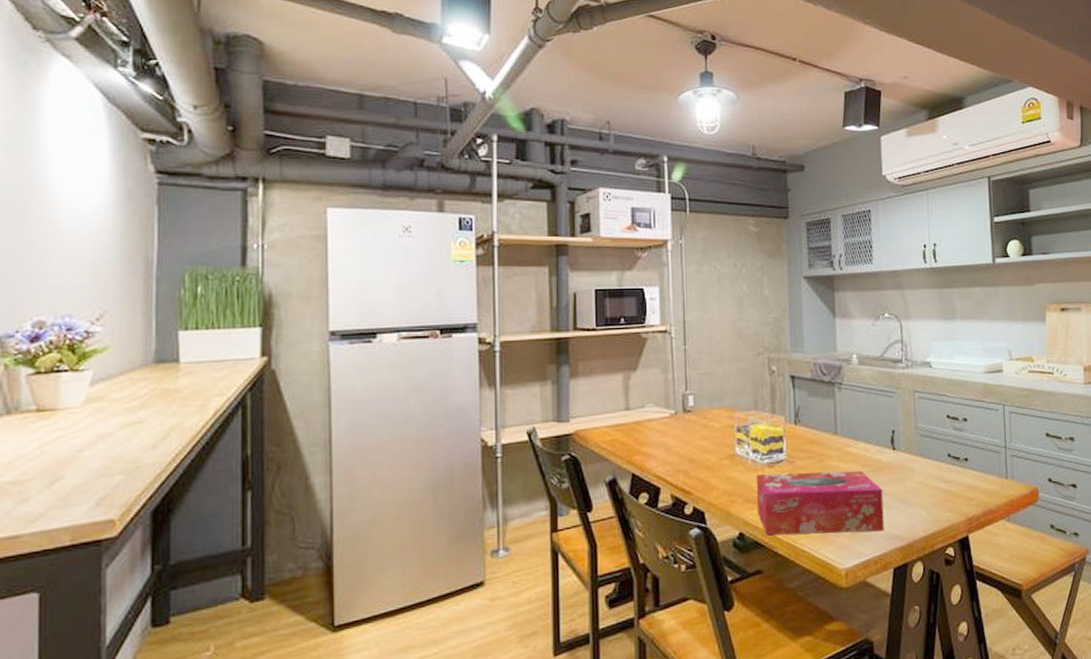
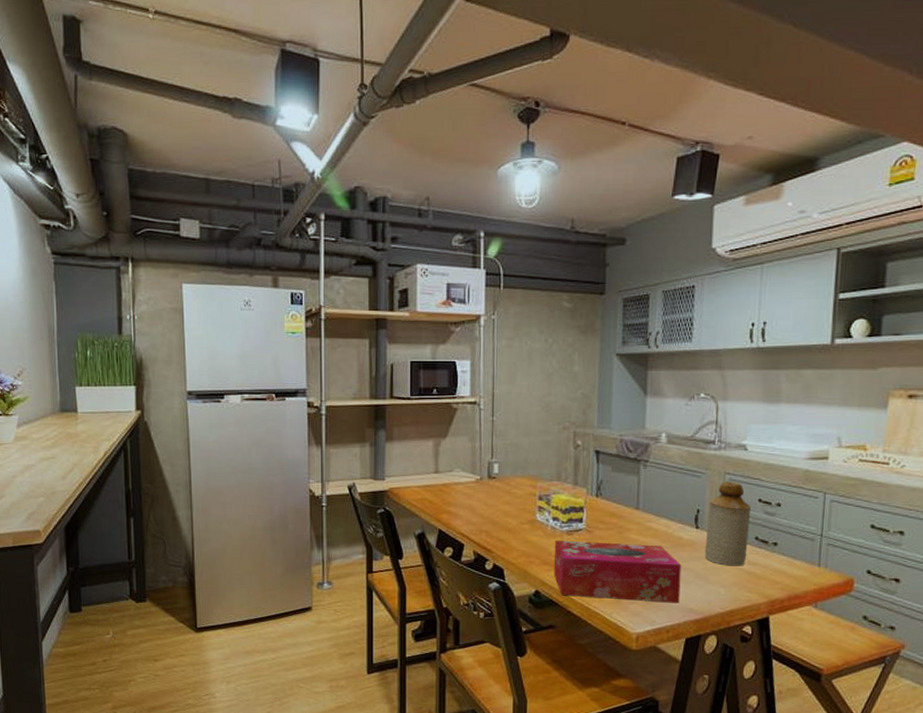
bottle: none [902,398,942,486] -> present [704,480,752,566]

